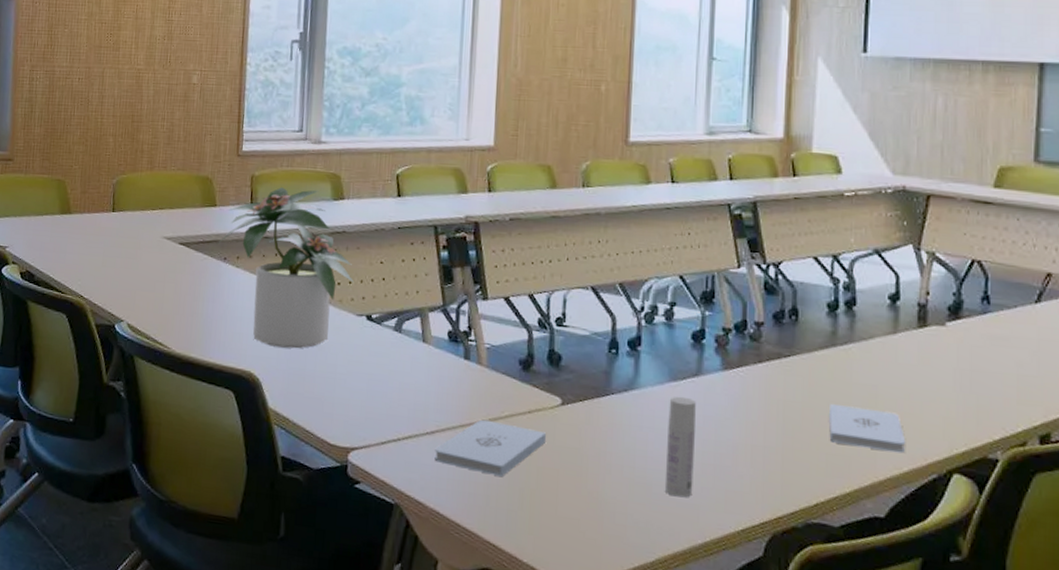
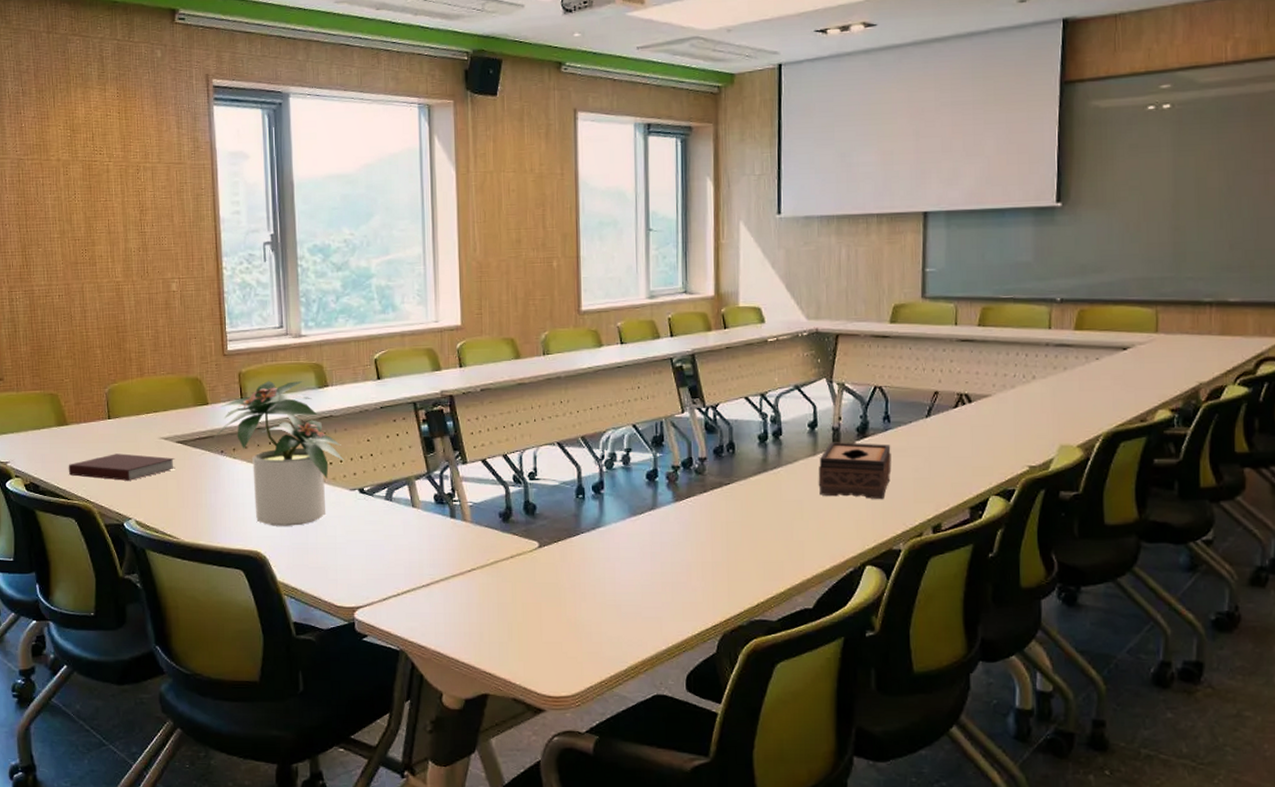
notebook: none [65,249,176,280] -> present [68,453,175,481]
notepad: present [434,419,547,476] -> none [431,568,529,615]
bottle: present [664,396,696,498] -> none [631,528,655,613]
notepad: present [829,403,905,454] -> none [764,519,827,554]
tissue box: none [898,320,990,396] -> present [818,442,892,500]

